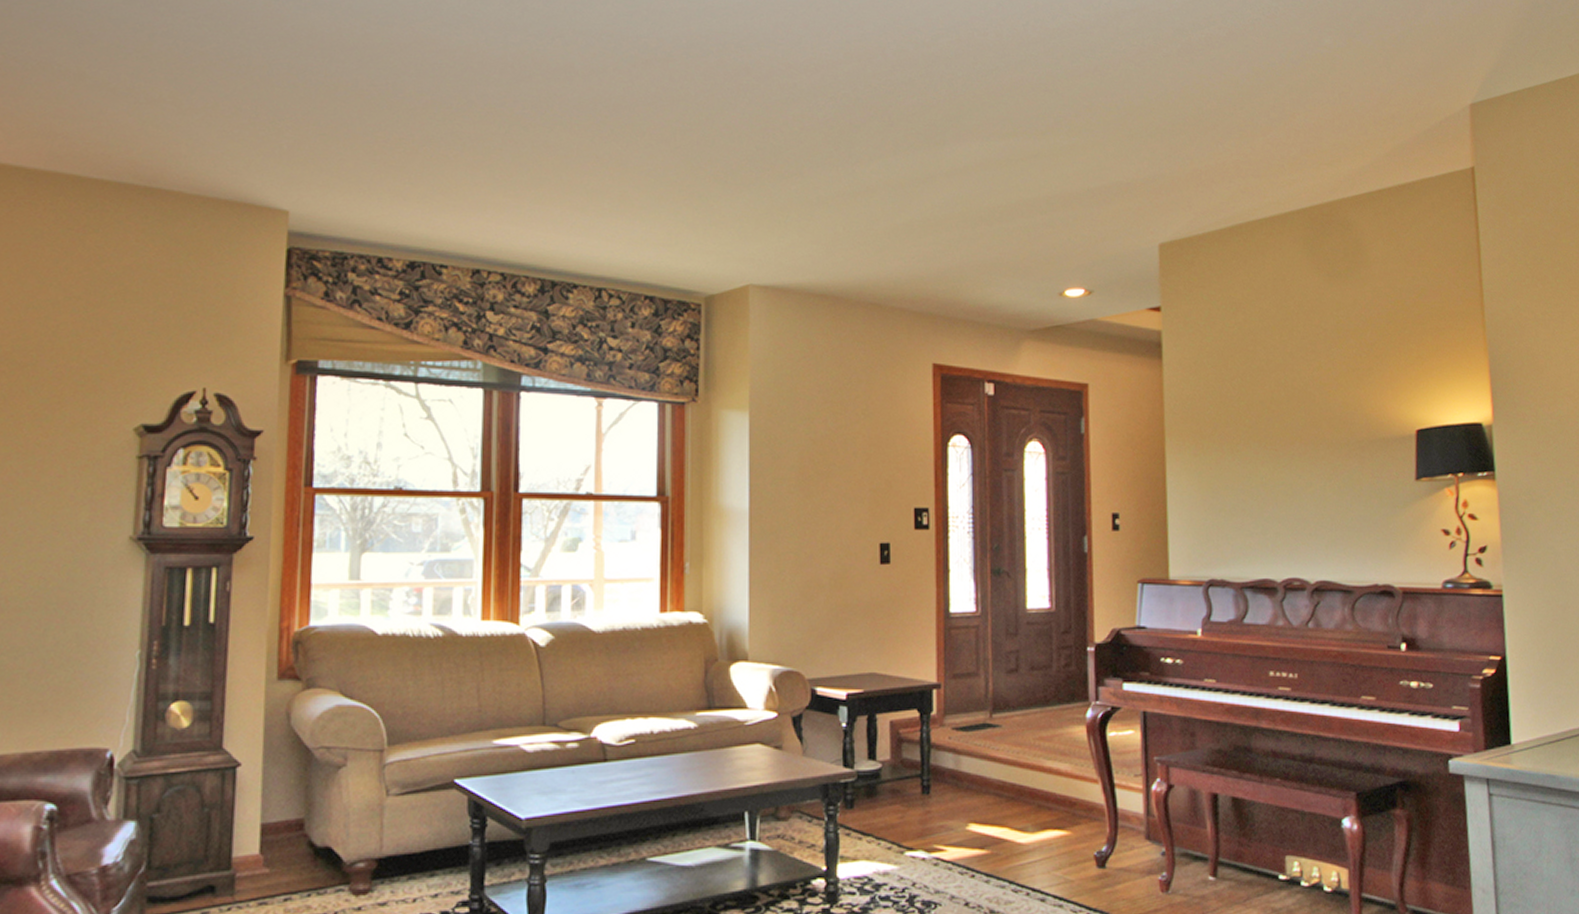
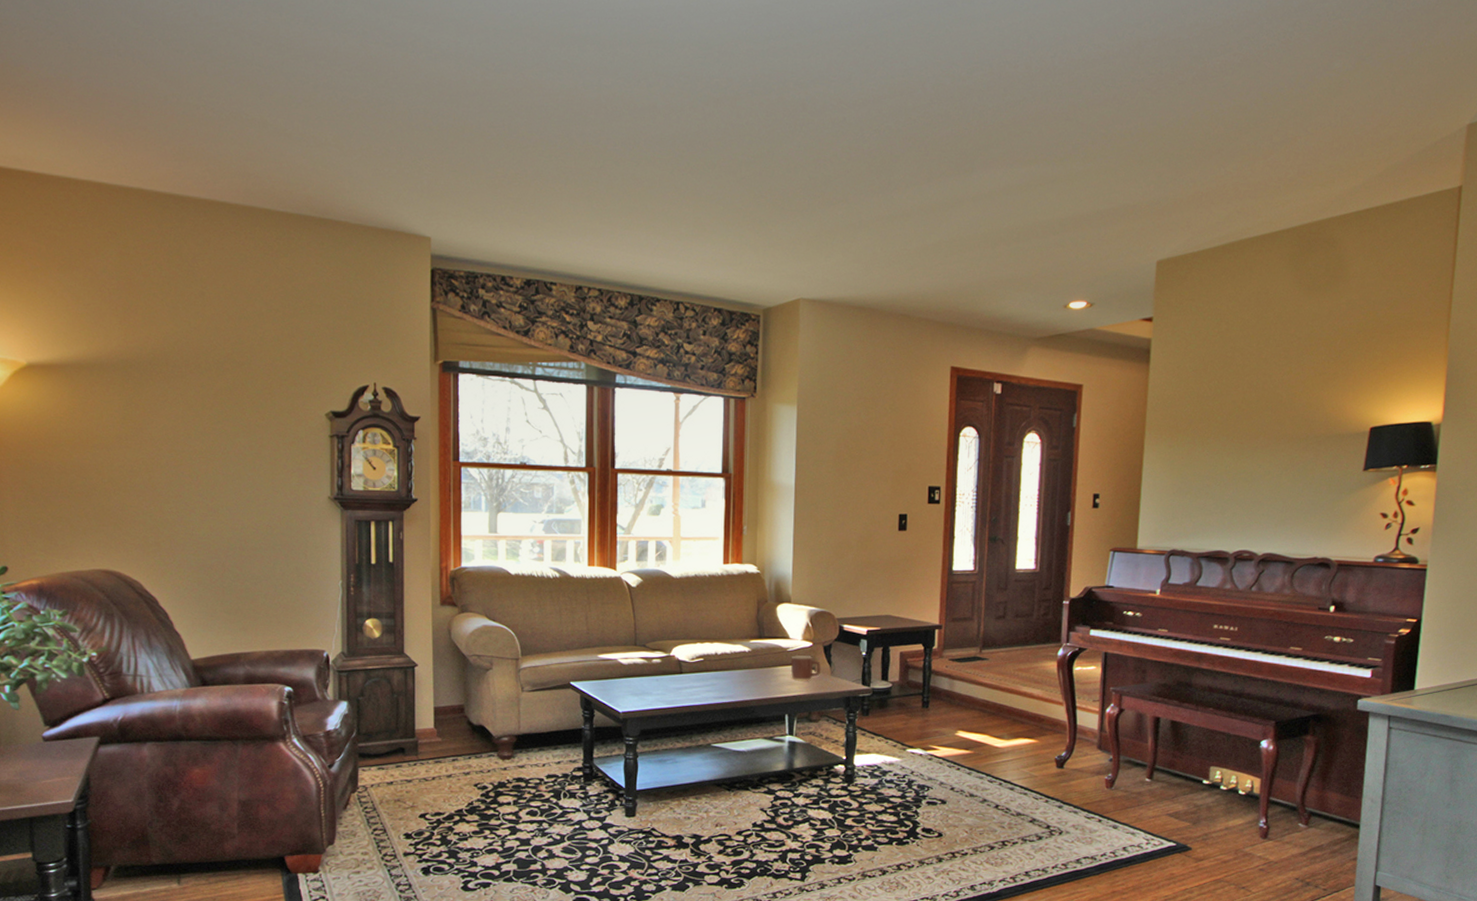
mug: none [749,730,789,765] -> present [790,655,821,681]

